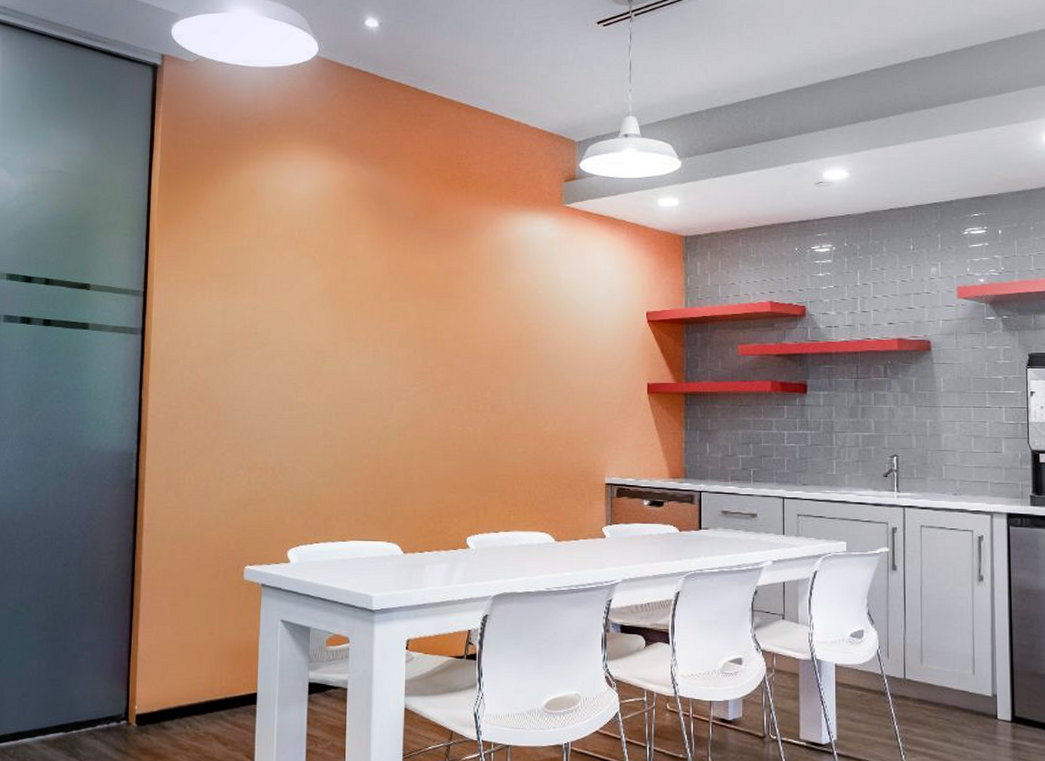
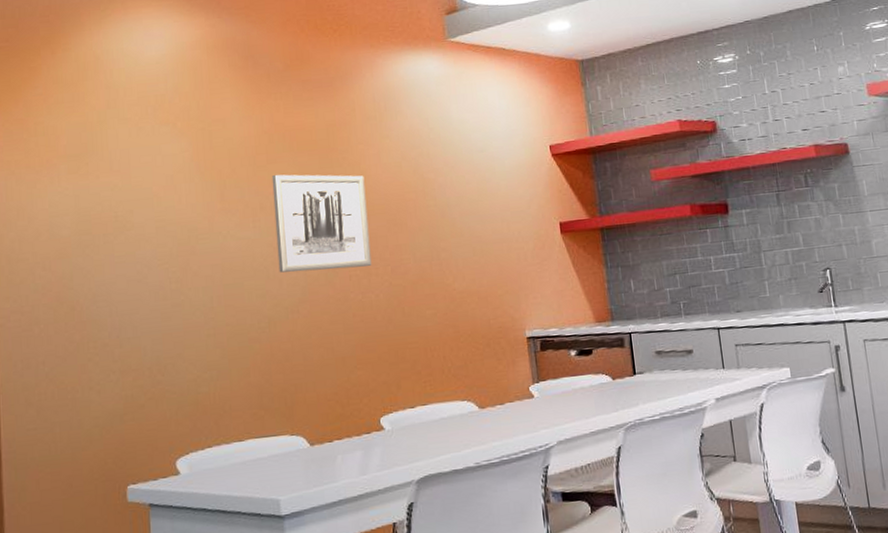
wall art: none [391,311,475,402] -> present [271,174,372,273]

